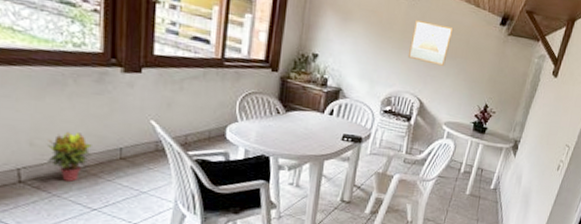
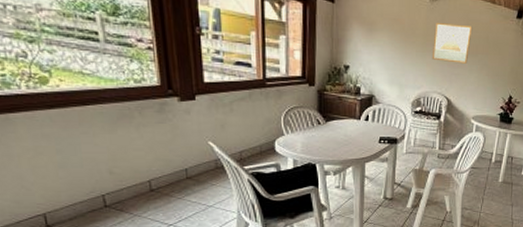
potted plant: present [48,131,92,182] -> none [124,159,162,202]

